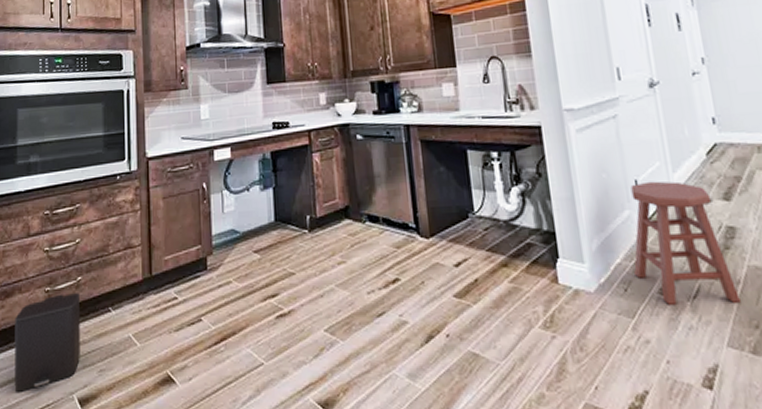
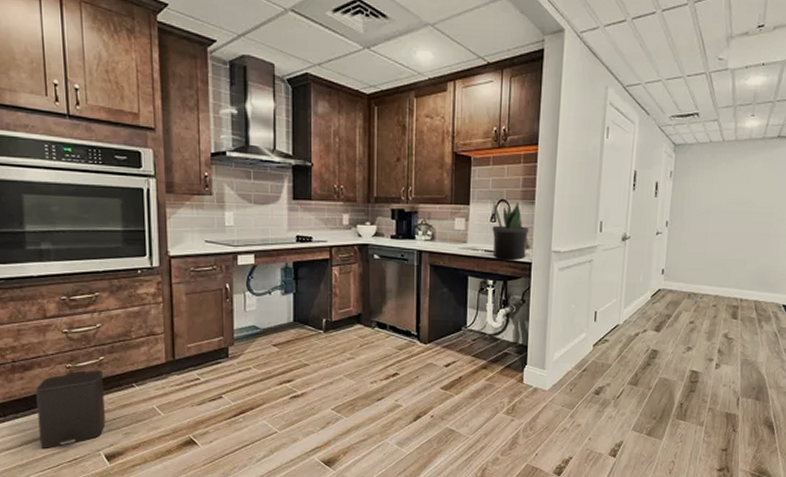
planter: none [483,56,533,126] -> present [492,200,529,260]
stool: present [630,181,741,305] -> none [580,313,649,402]

